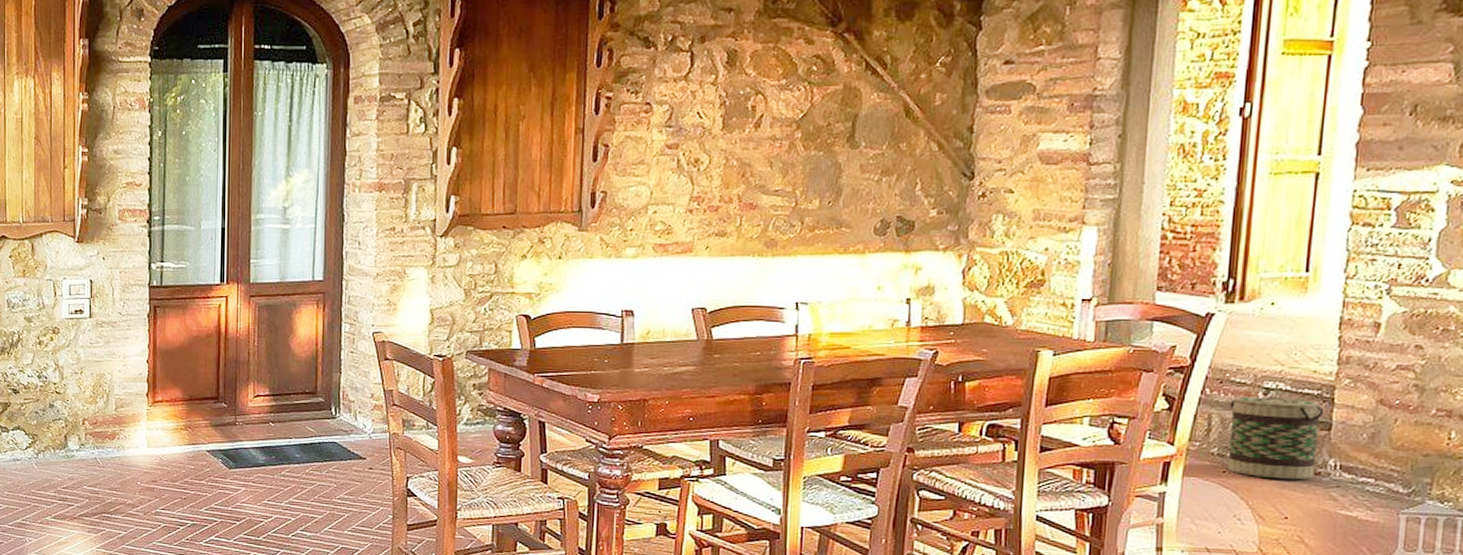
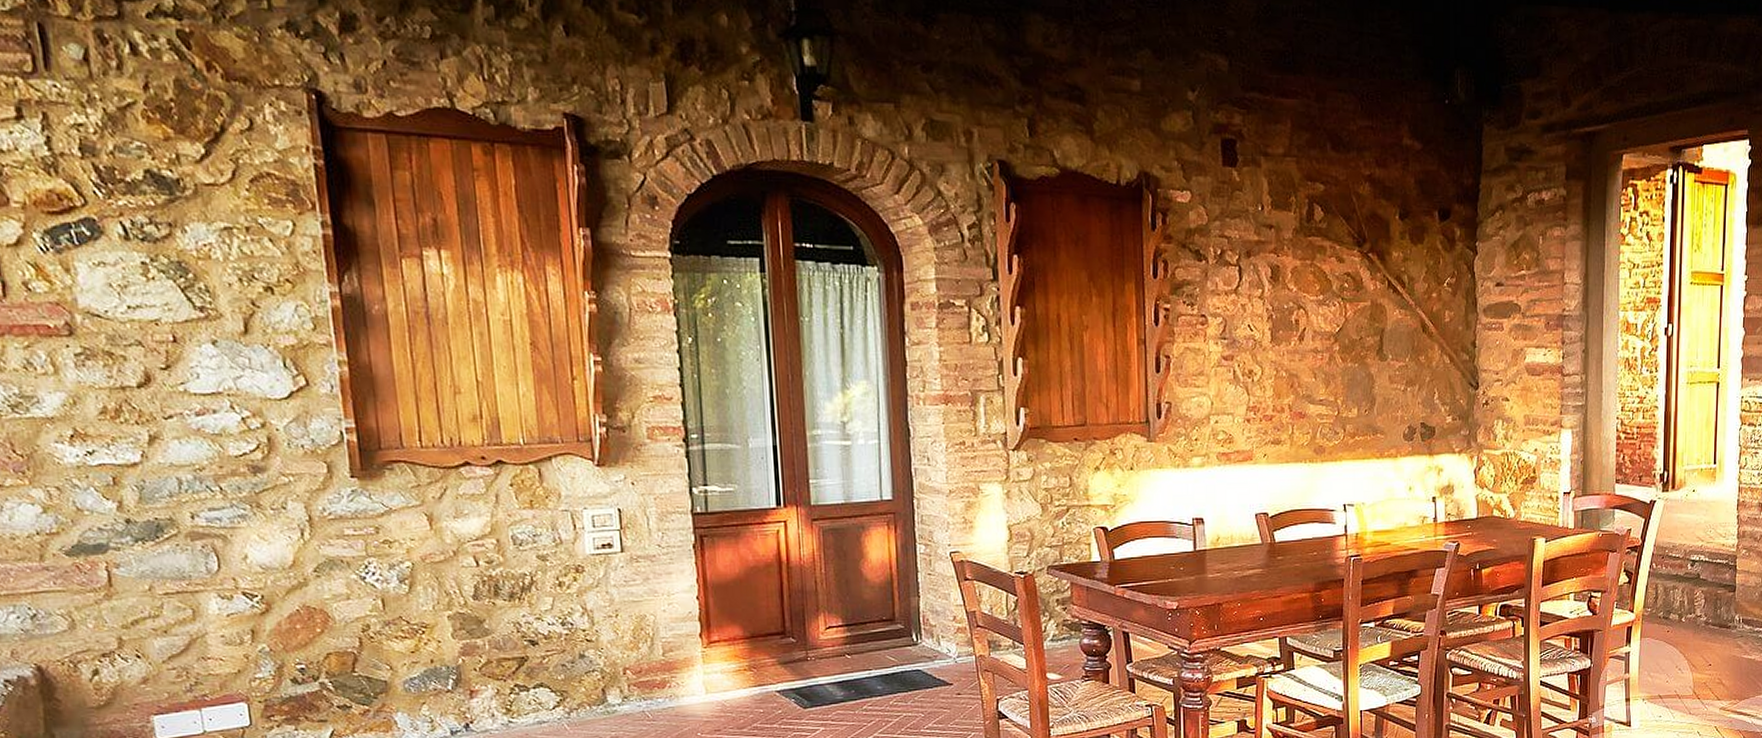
basket: present [1226,395,1324,480] -> none [1669,566,1731,634]

